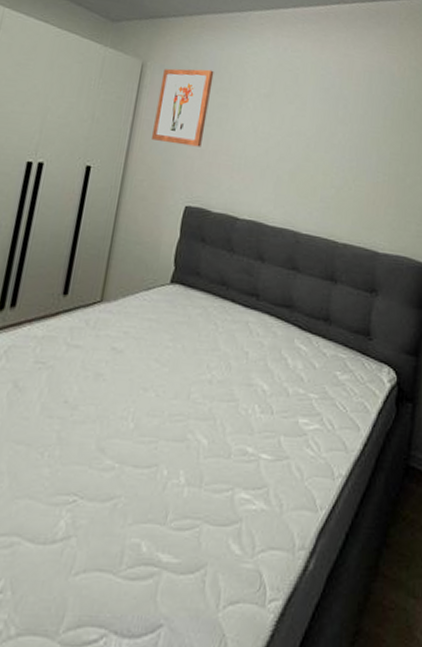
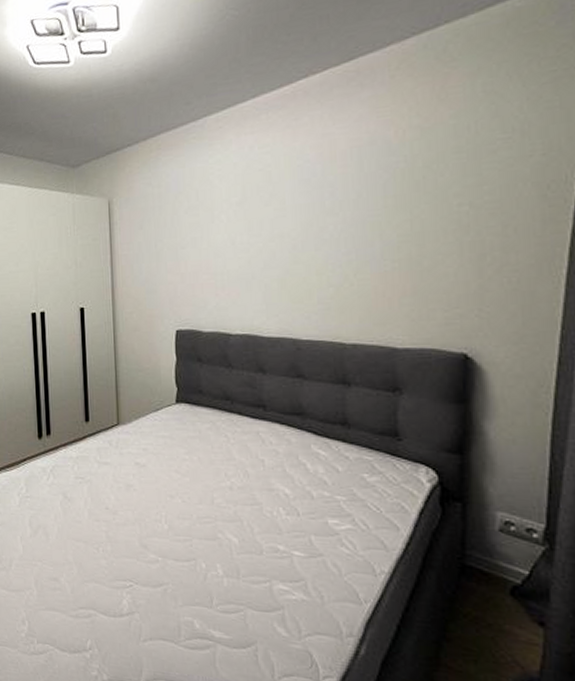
wall art: present [152,68,214,147] -> none [129,191,181,273]

